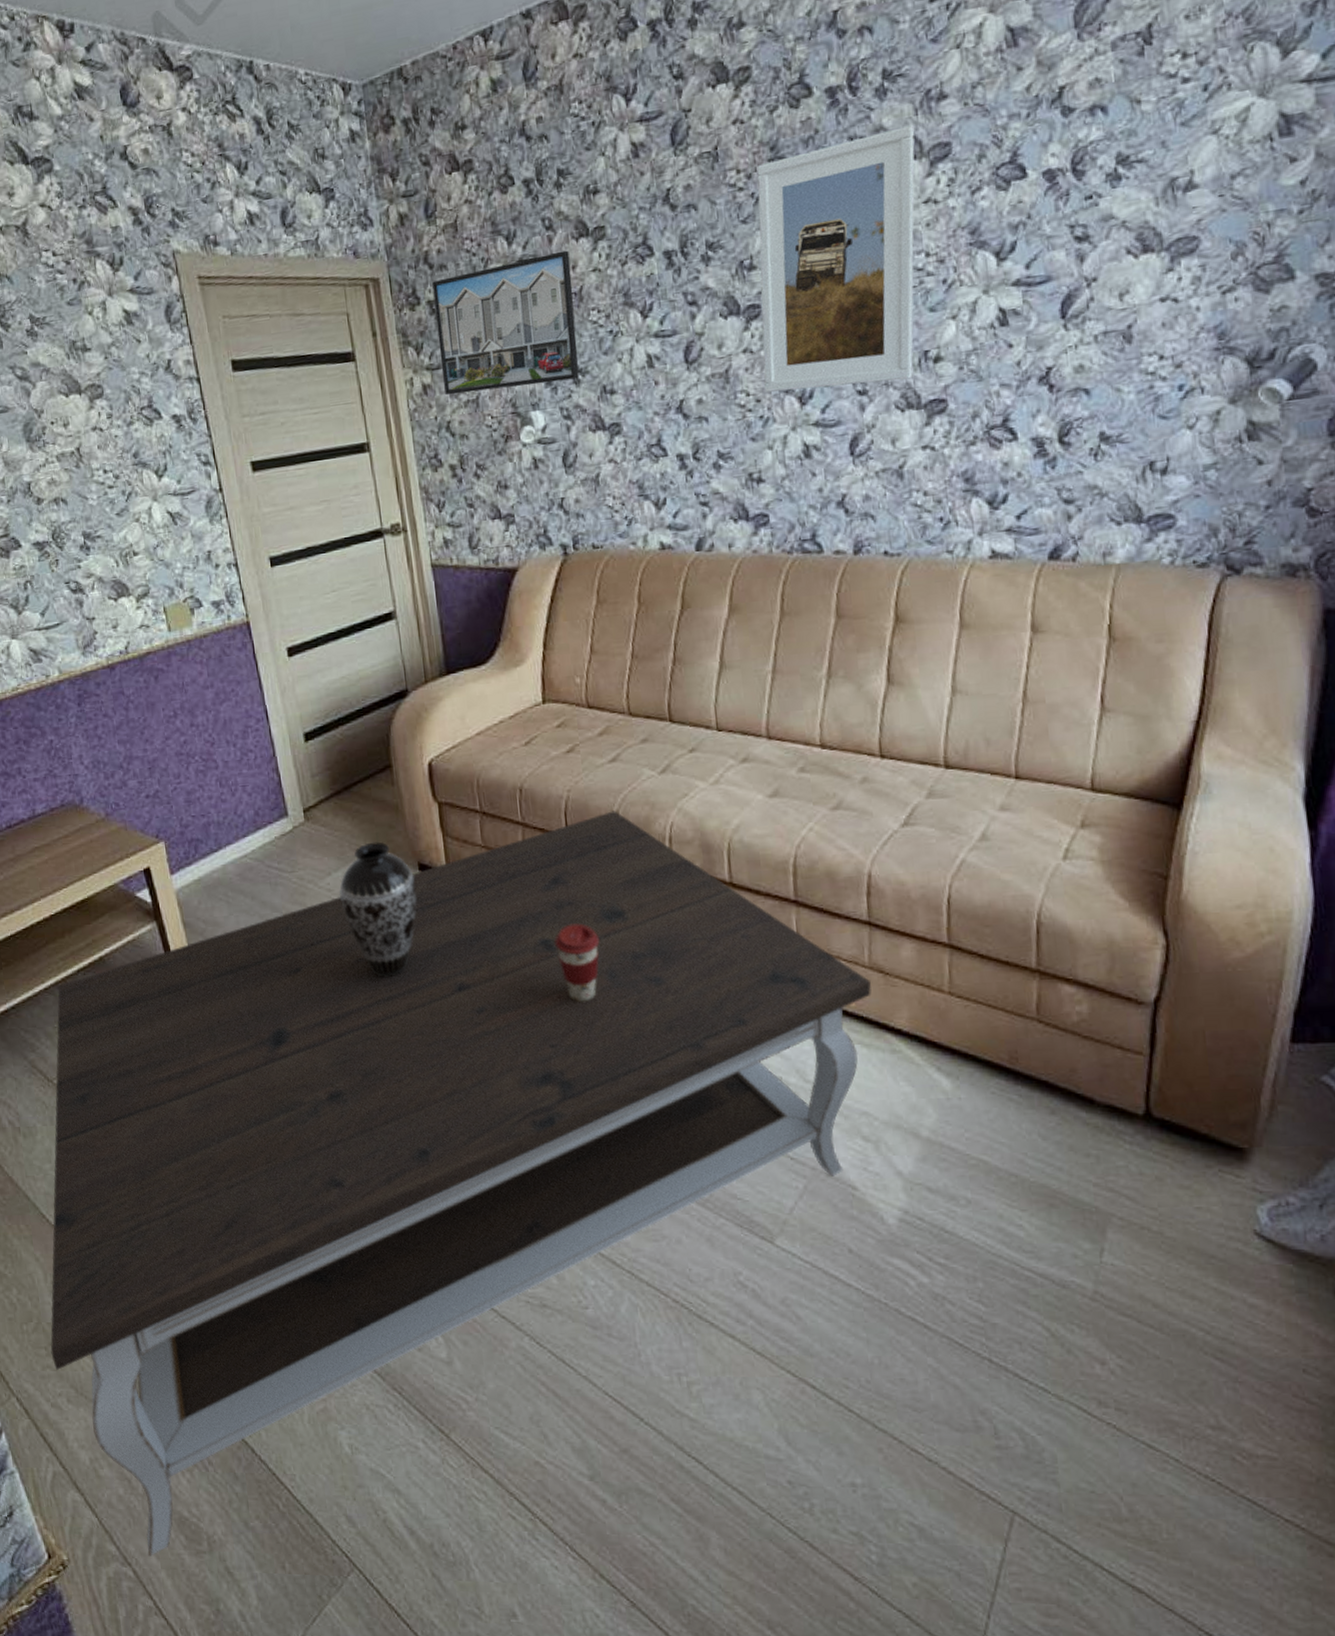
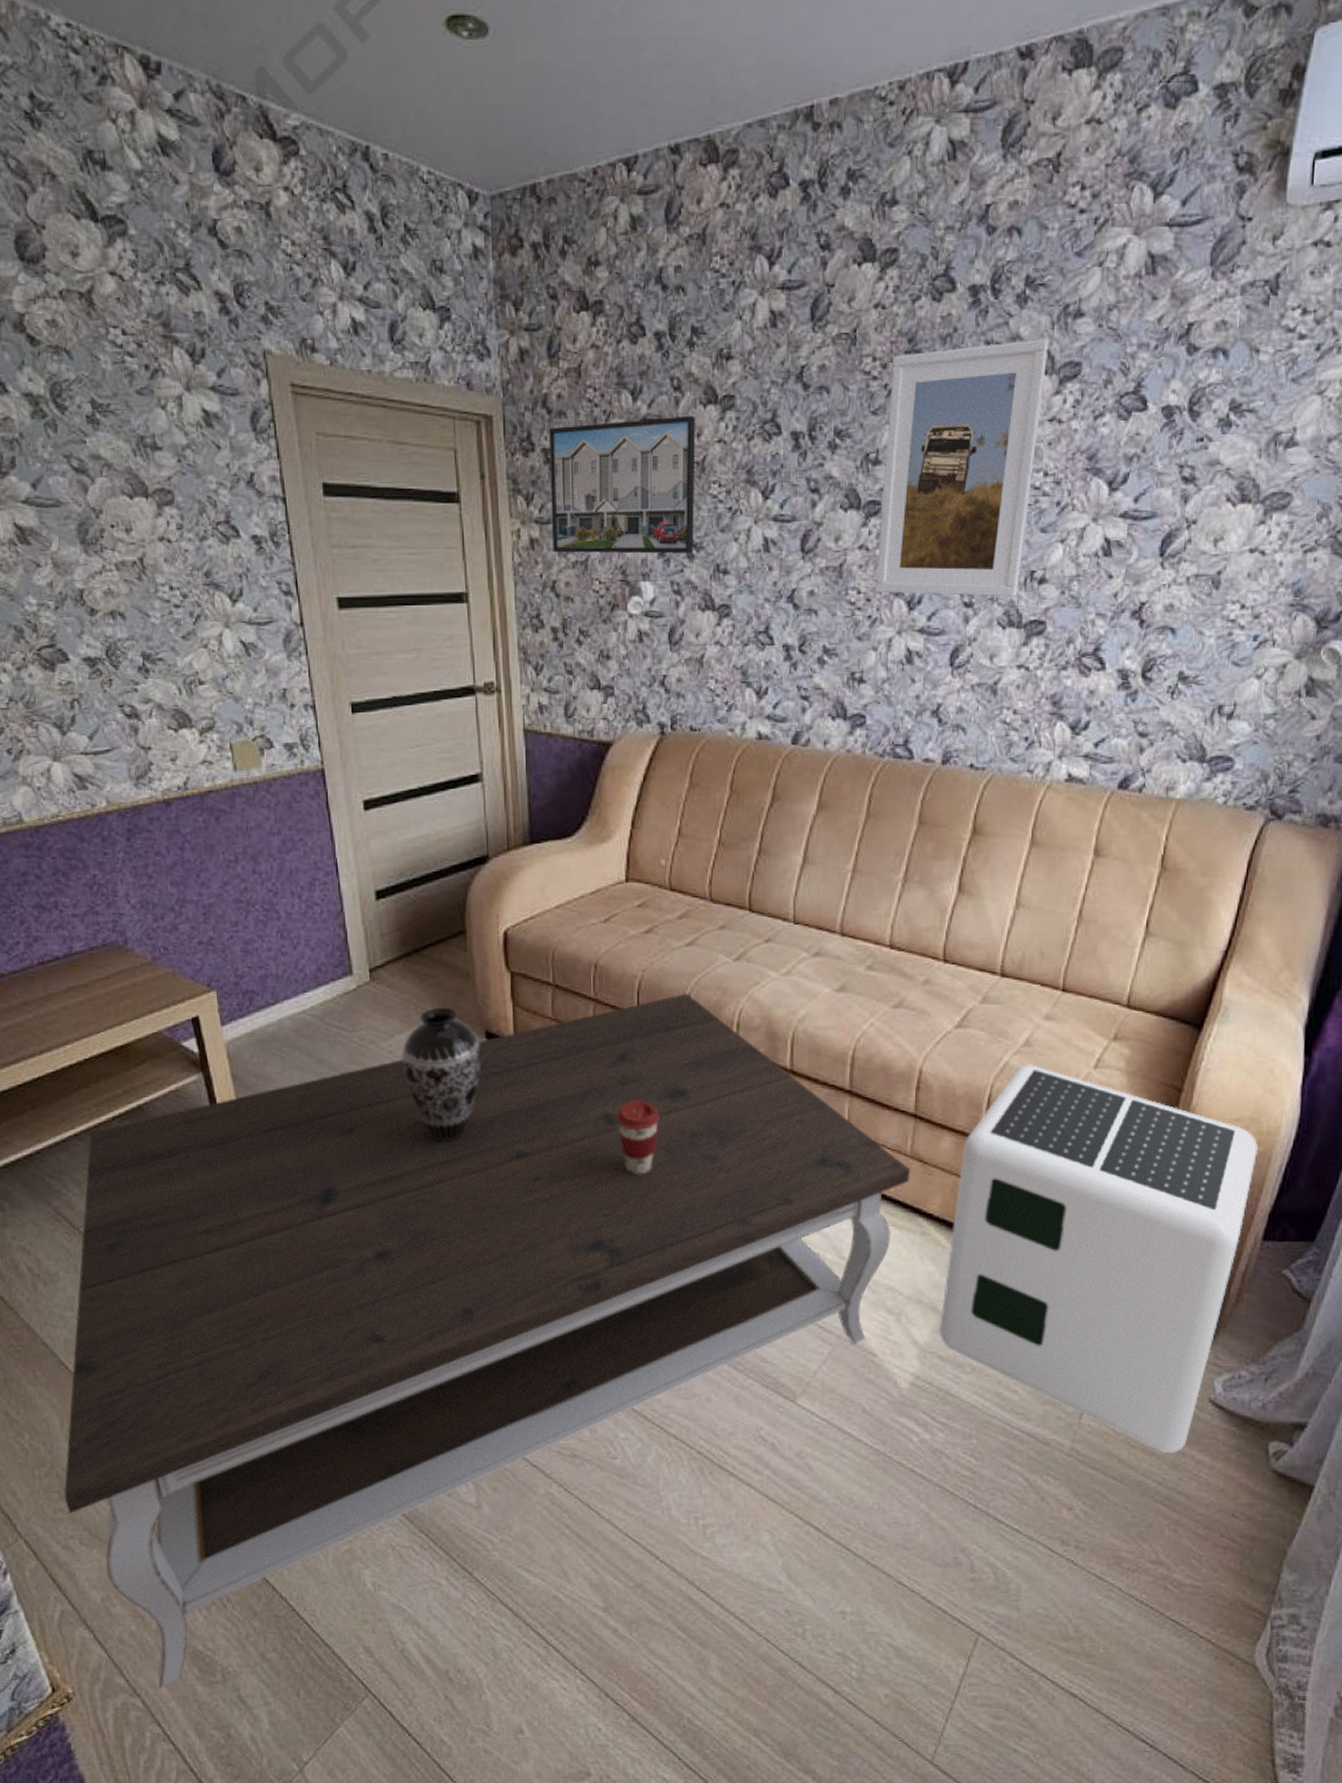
air purifier: none [924,860,1270,1297] -> present [940,1065,1259,1454]

